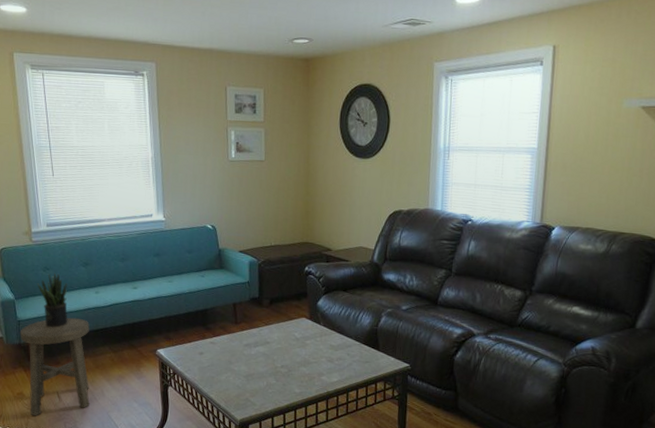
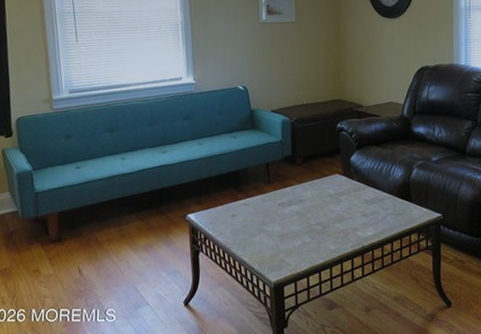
stool: present [19,317,90,416] -> none [37,186,115,294]
potted plant: present [37,273,68,327] -> none [57,141,91,198]

